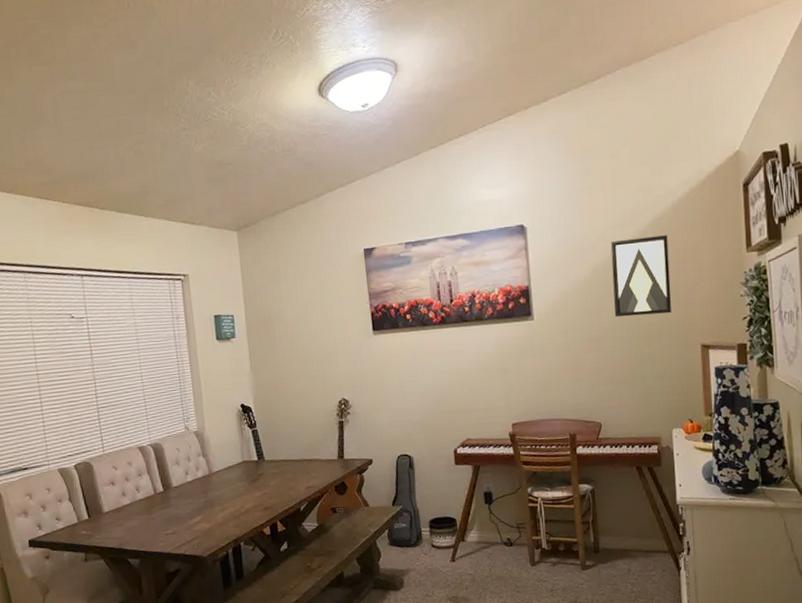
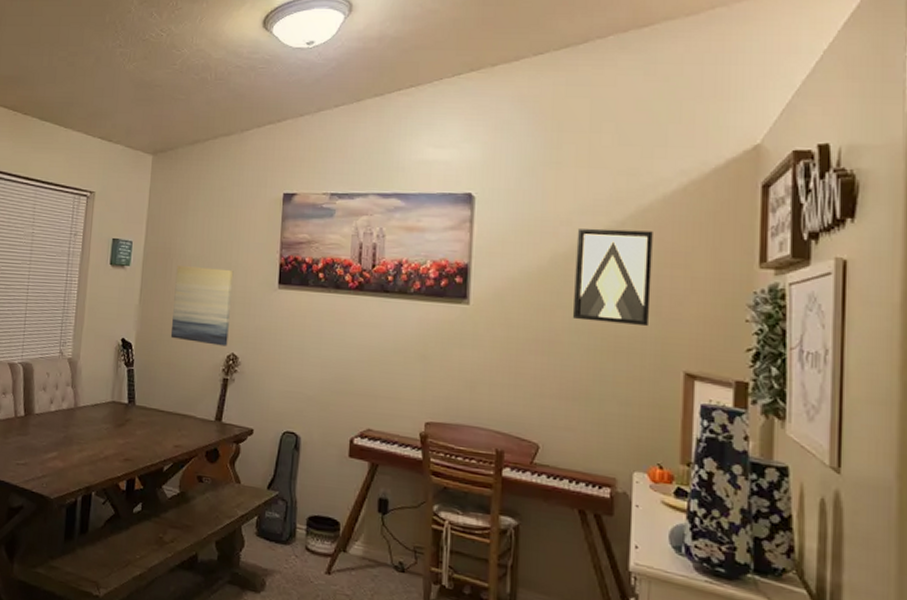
wall art: none [279,325,338,396] -> present [170,265,234,346]

